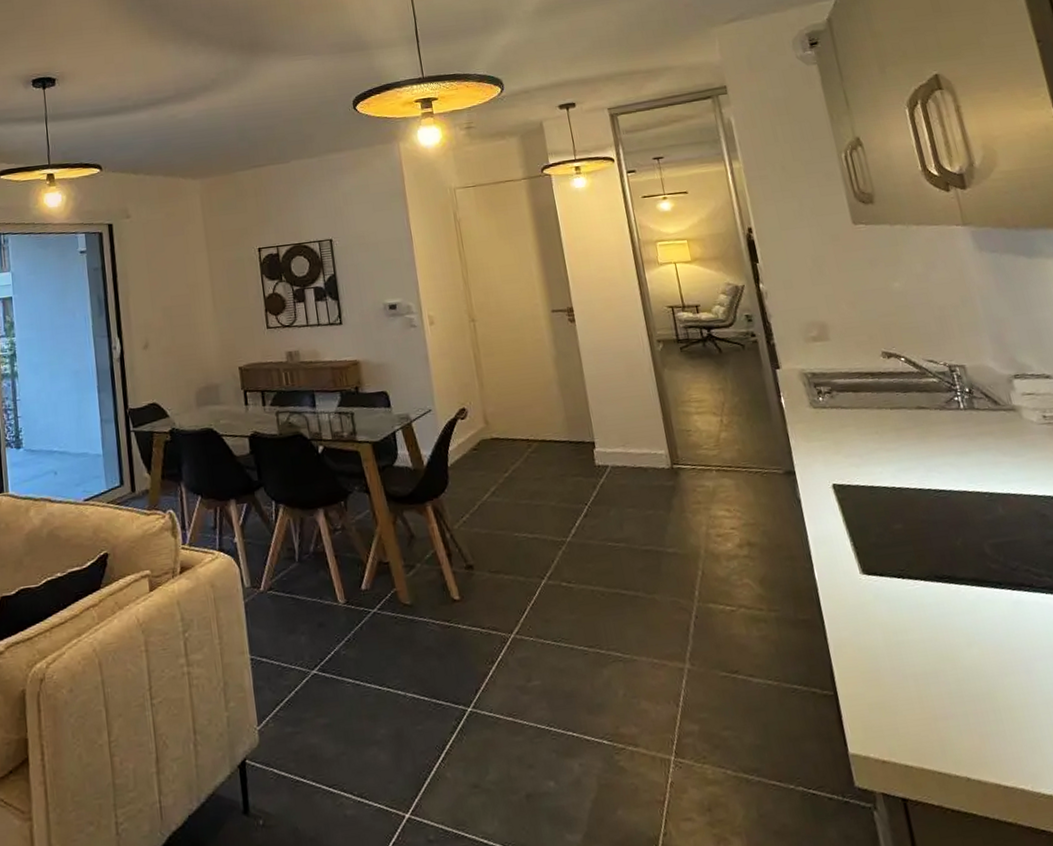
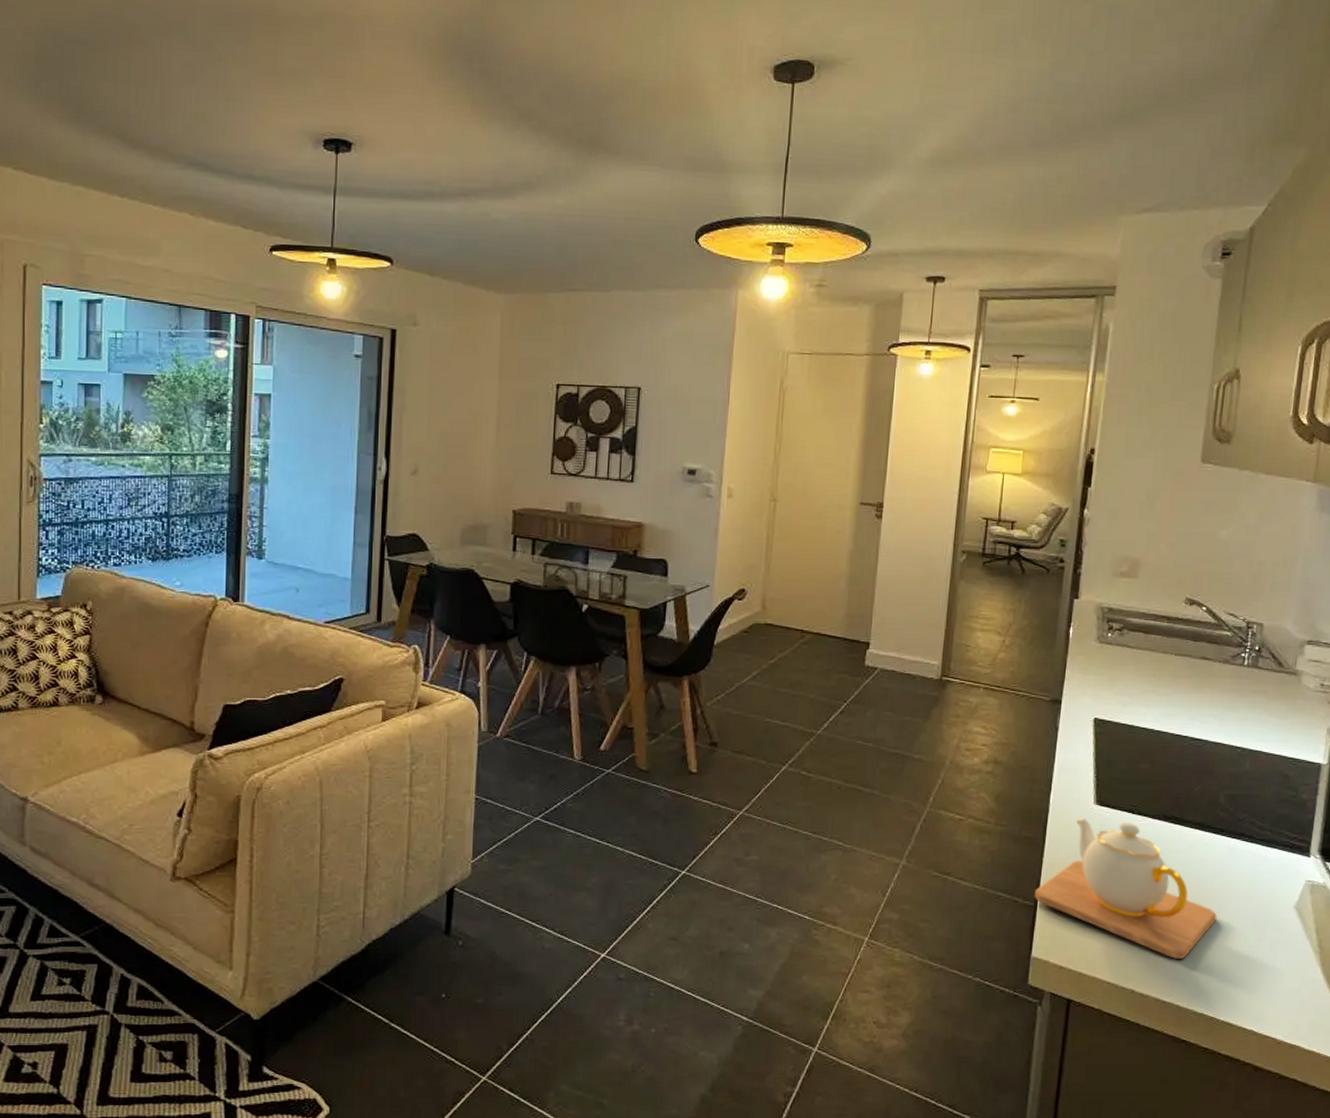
teapot: none [830,588,1029,735] -> present [1034,819,1217,959]

